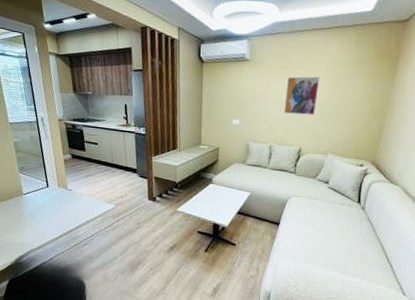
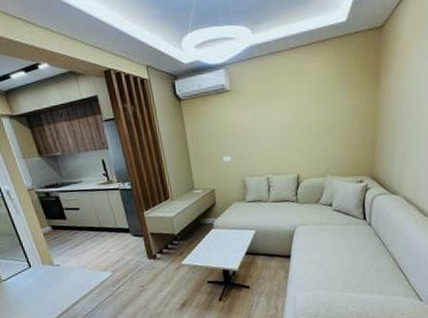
wall art: present [284,76,320,115] -> none [272,97,308,142]

